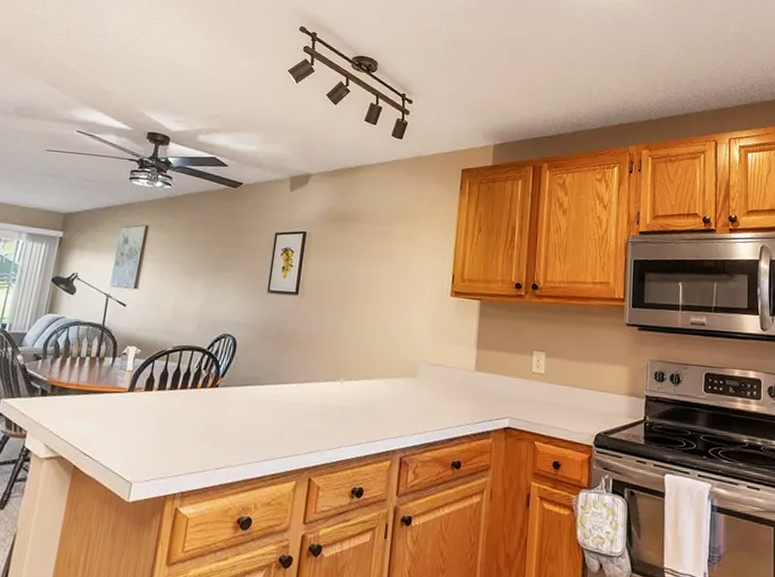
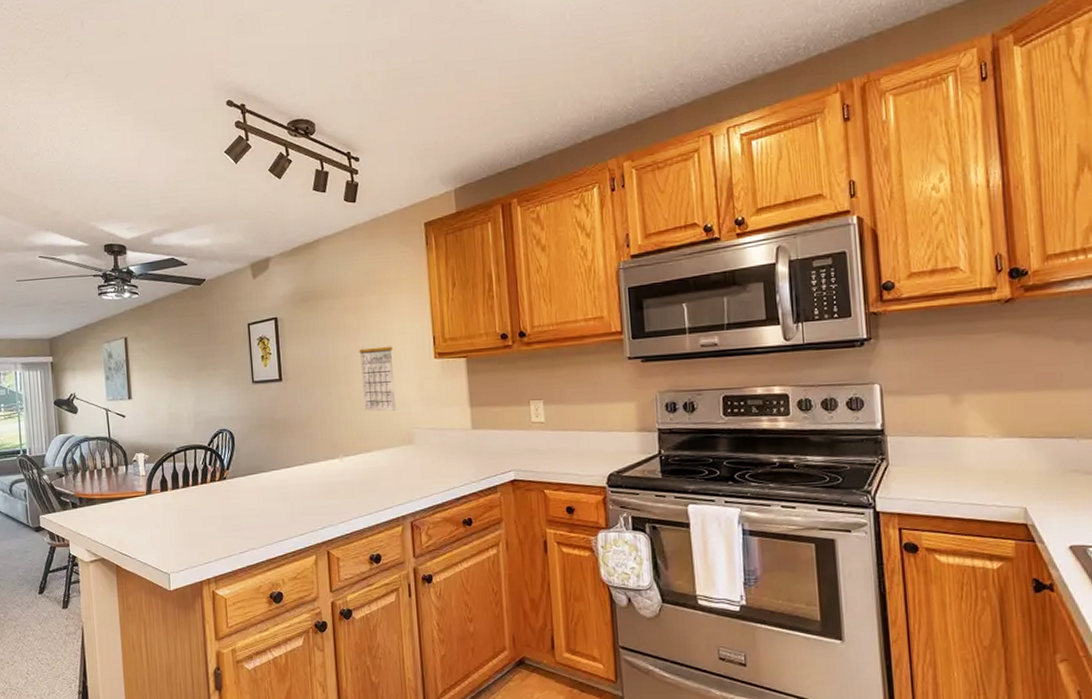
calendar: none [374,275,413,342] -> present [359,346,397,412]

